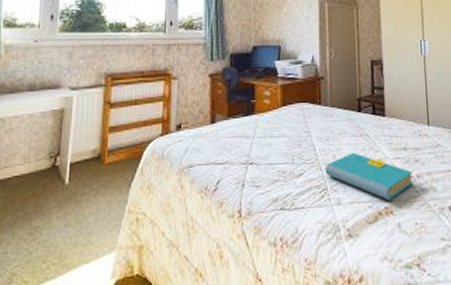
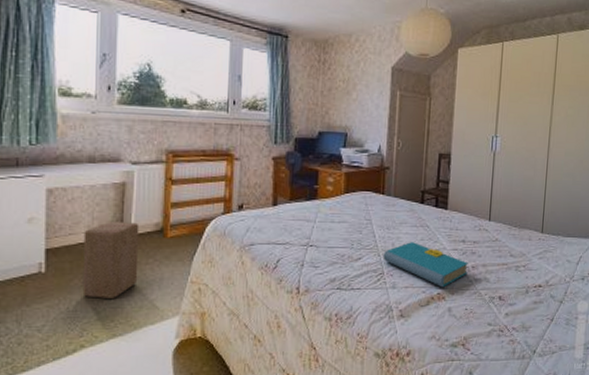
stool: none [14,149,77,237] -> present [82,220,140,298]

